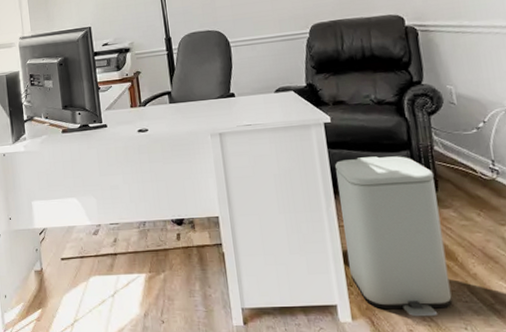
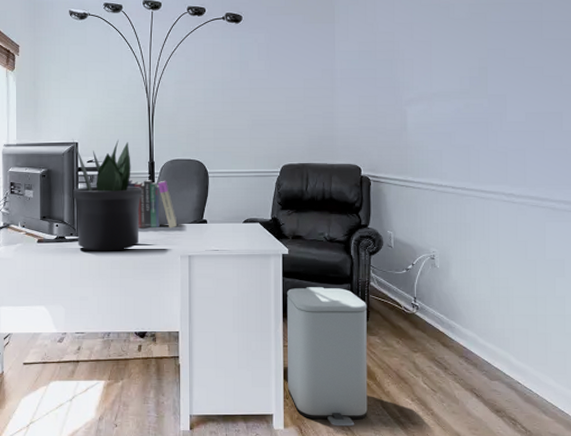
planter: none [86,18,165,138] -> present [73,139,143,252]
books: none [146,55,203,109] -> present [128,179,178,229]

